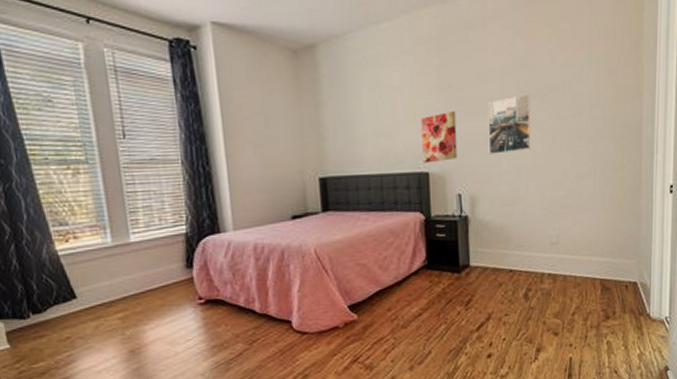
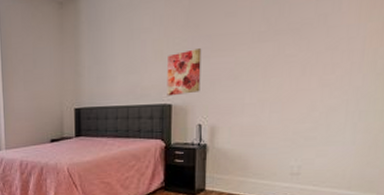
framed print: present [487,93,531,156] -> none [232,28,280,89]

